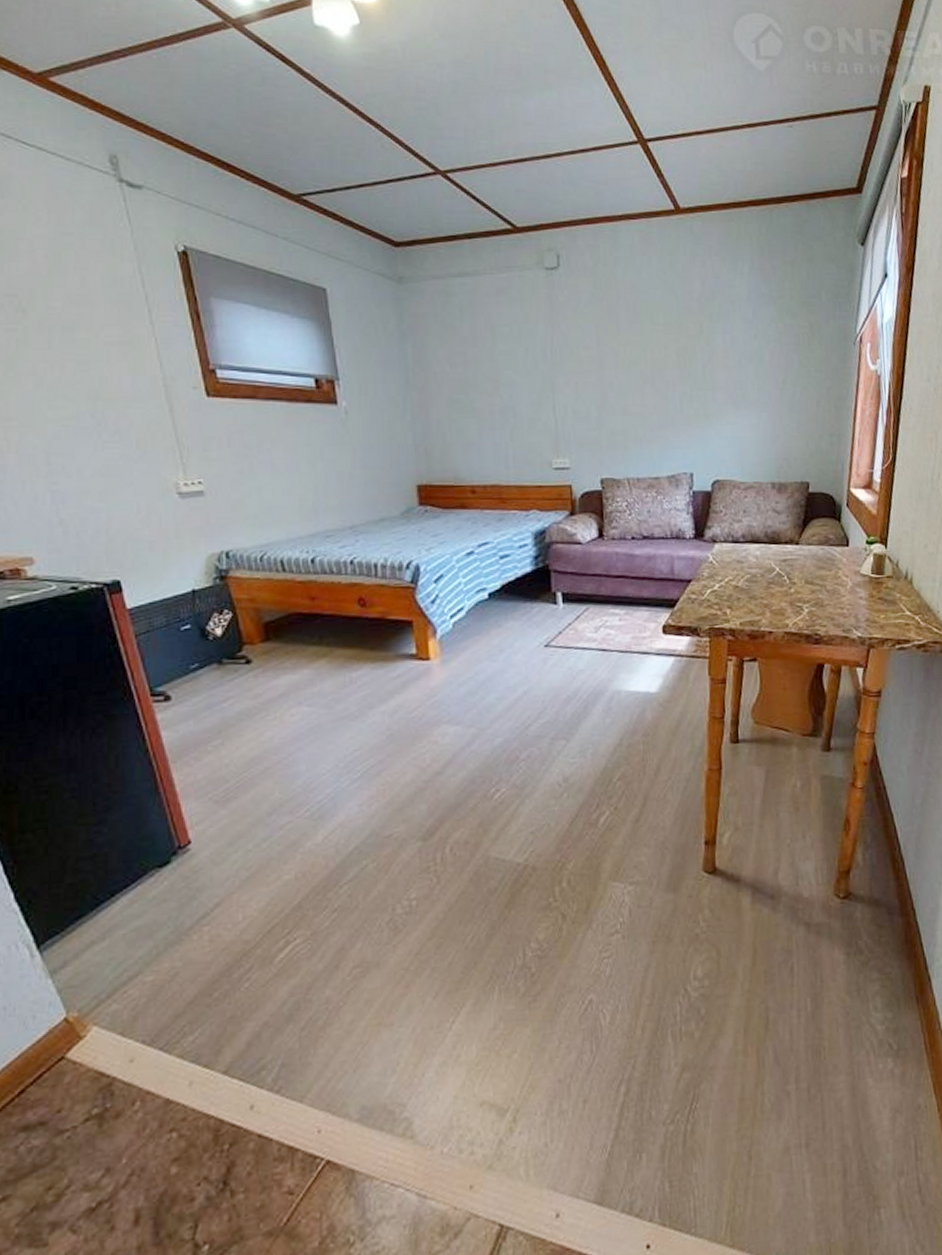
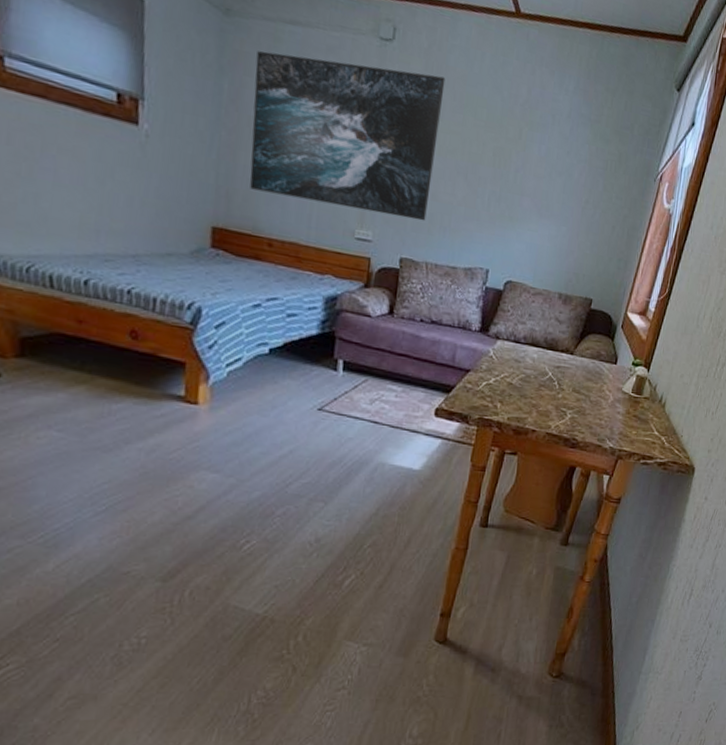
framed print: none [433,291,620,442] -> present [250,51,446,221]

